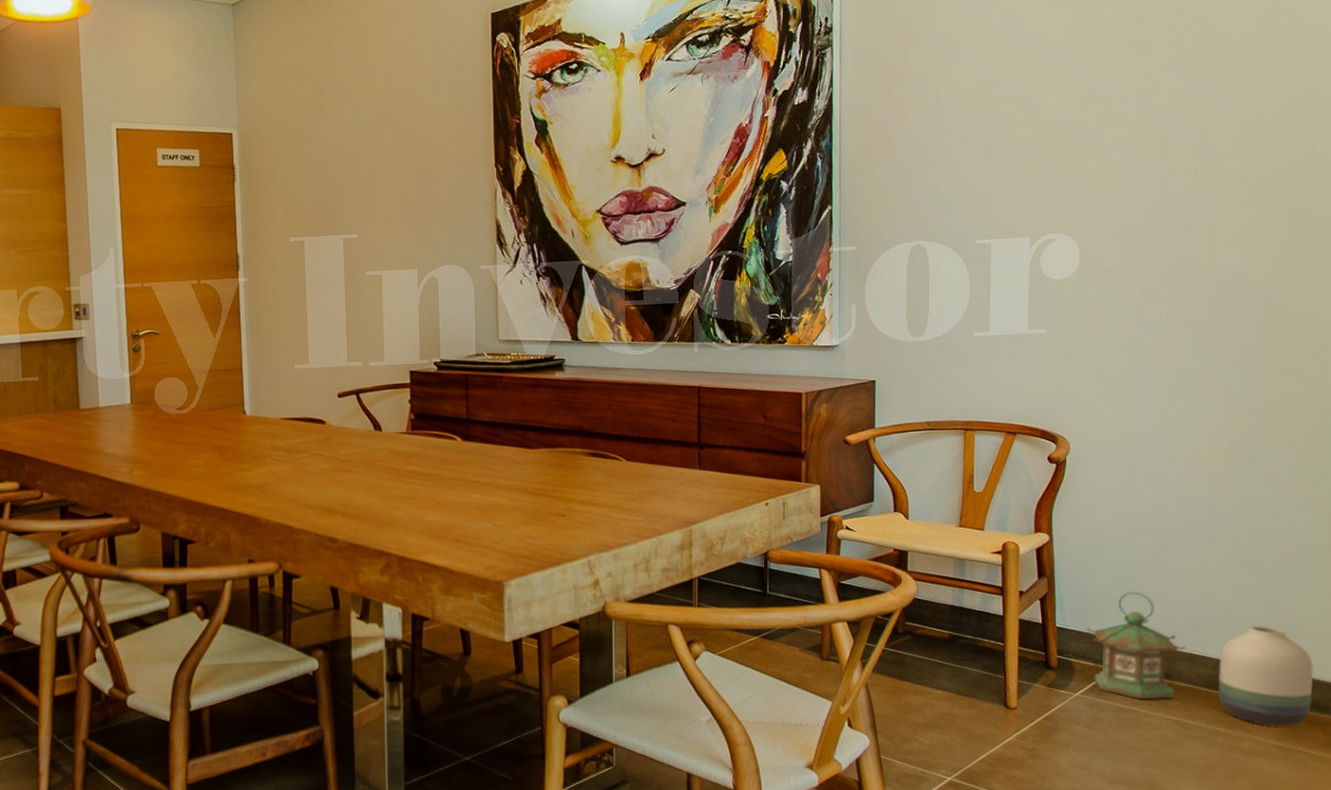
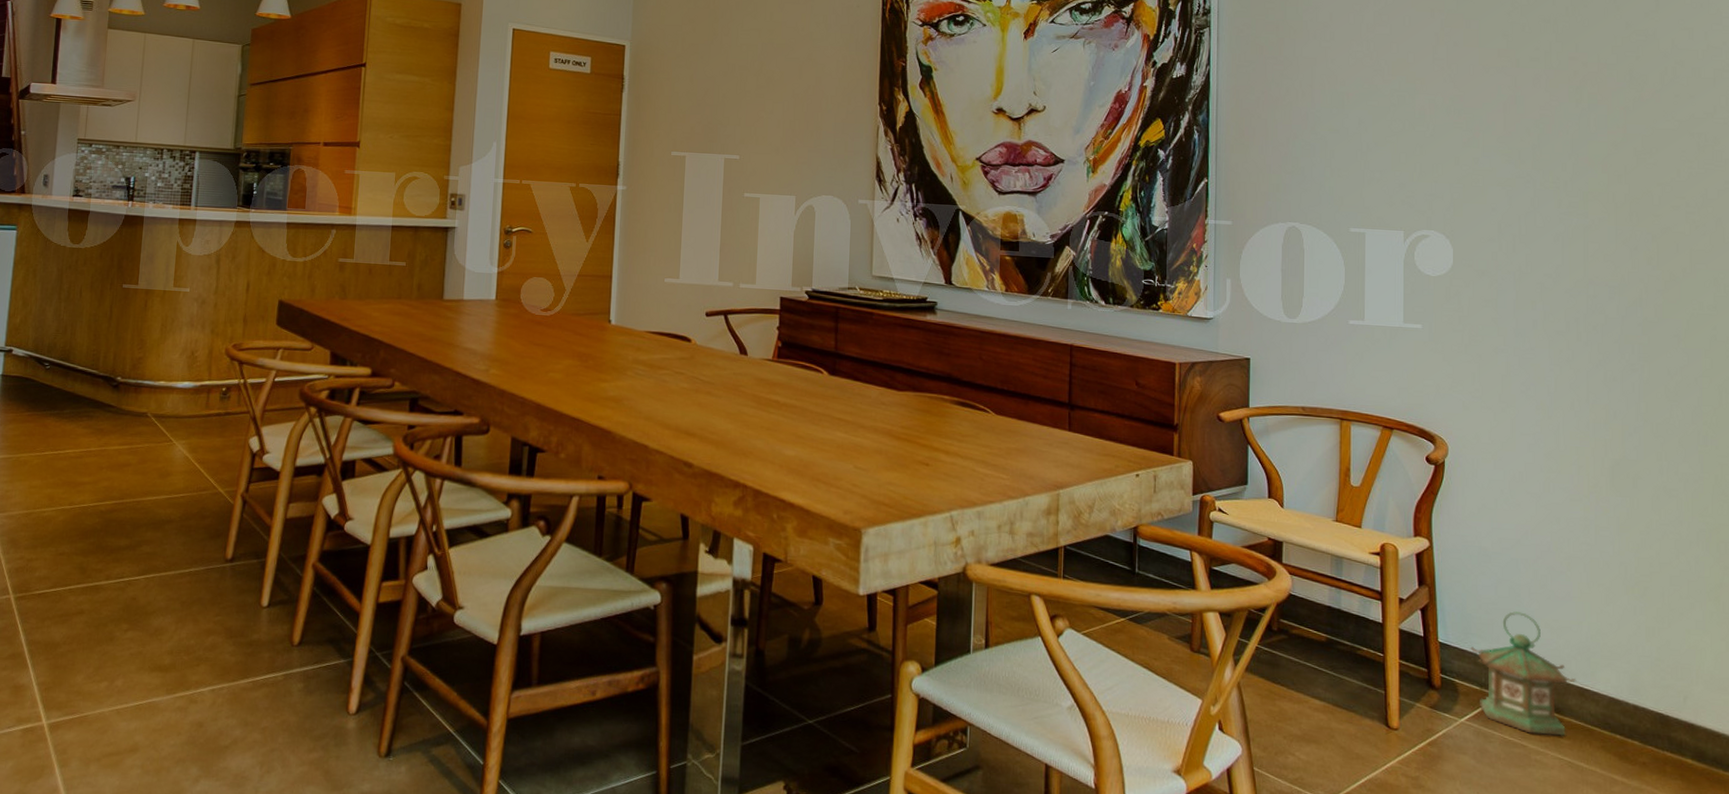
vase: present [1218,625,1313,727] -> none [1612,663,1713,782]

